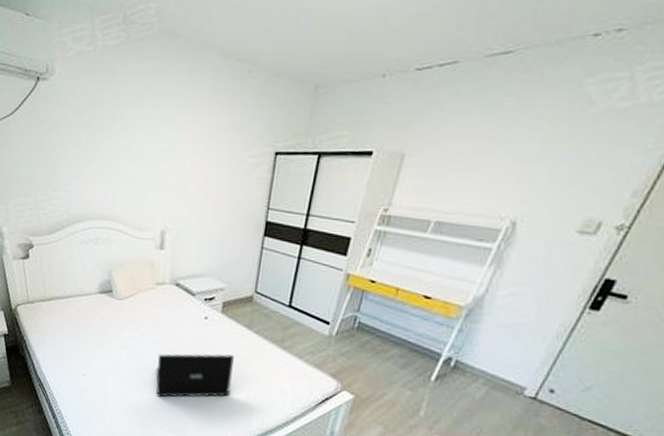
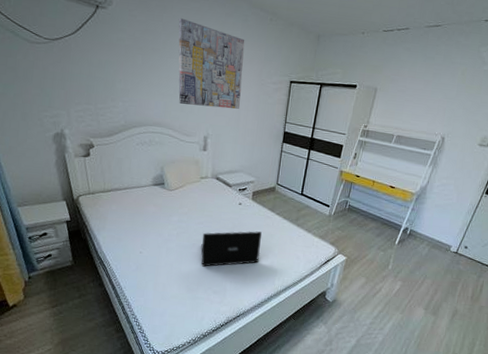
wall art: none [130,82,215,194] -> present [178,18,245,109]

